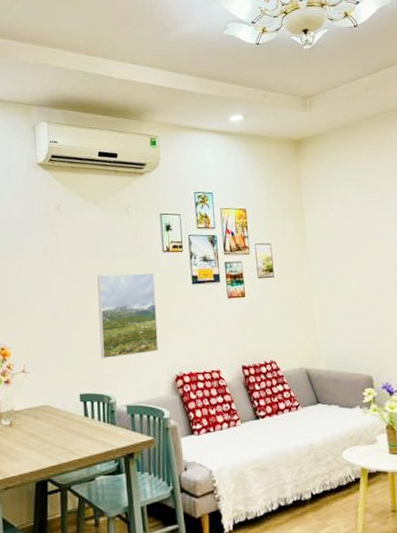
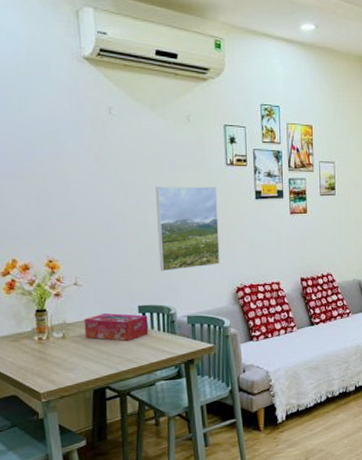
tissue box: none [29,400,90,431] -> present [84,312,149,342]

